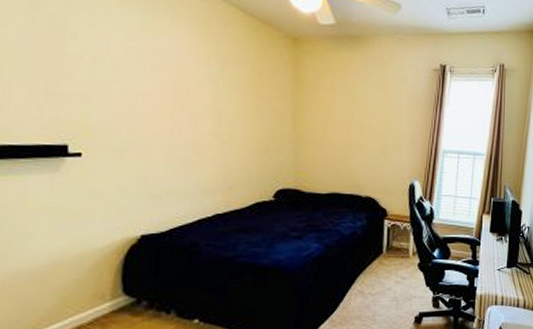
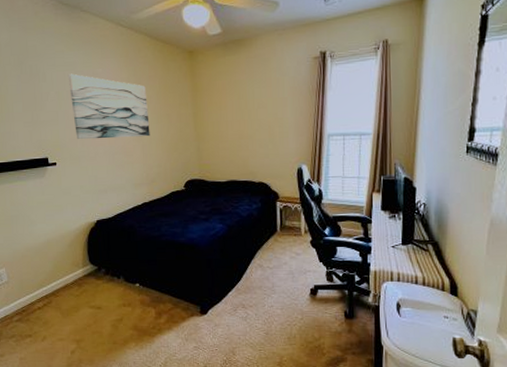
wall art: none [114,36,233,132] -> present [67,73,150,140]

